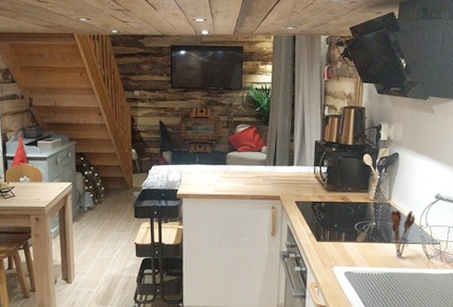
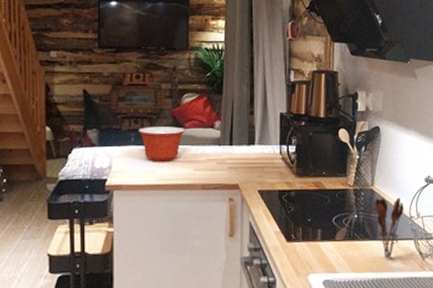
mixing bowl: none [202,150,238,177] -> present [138,126,185,162]

